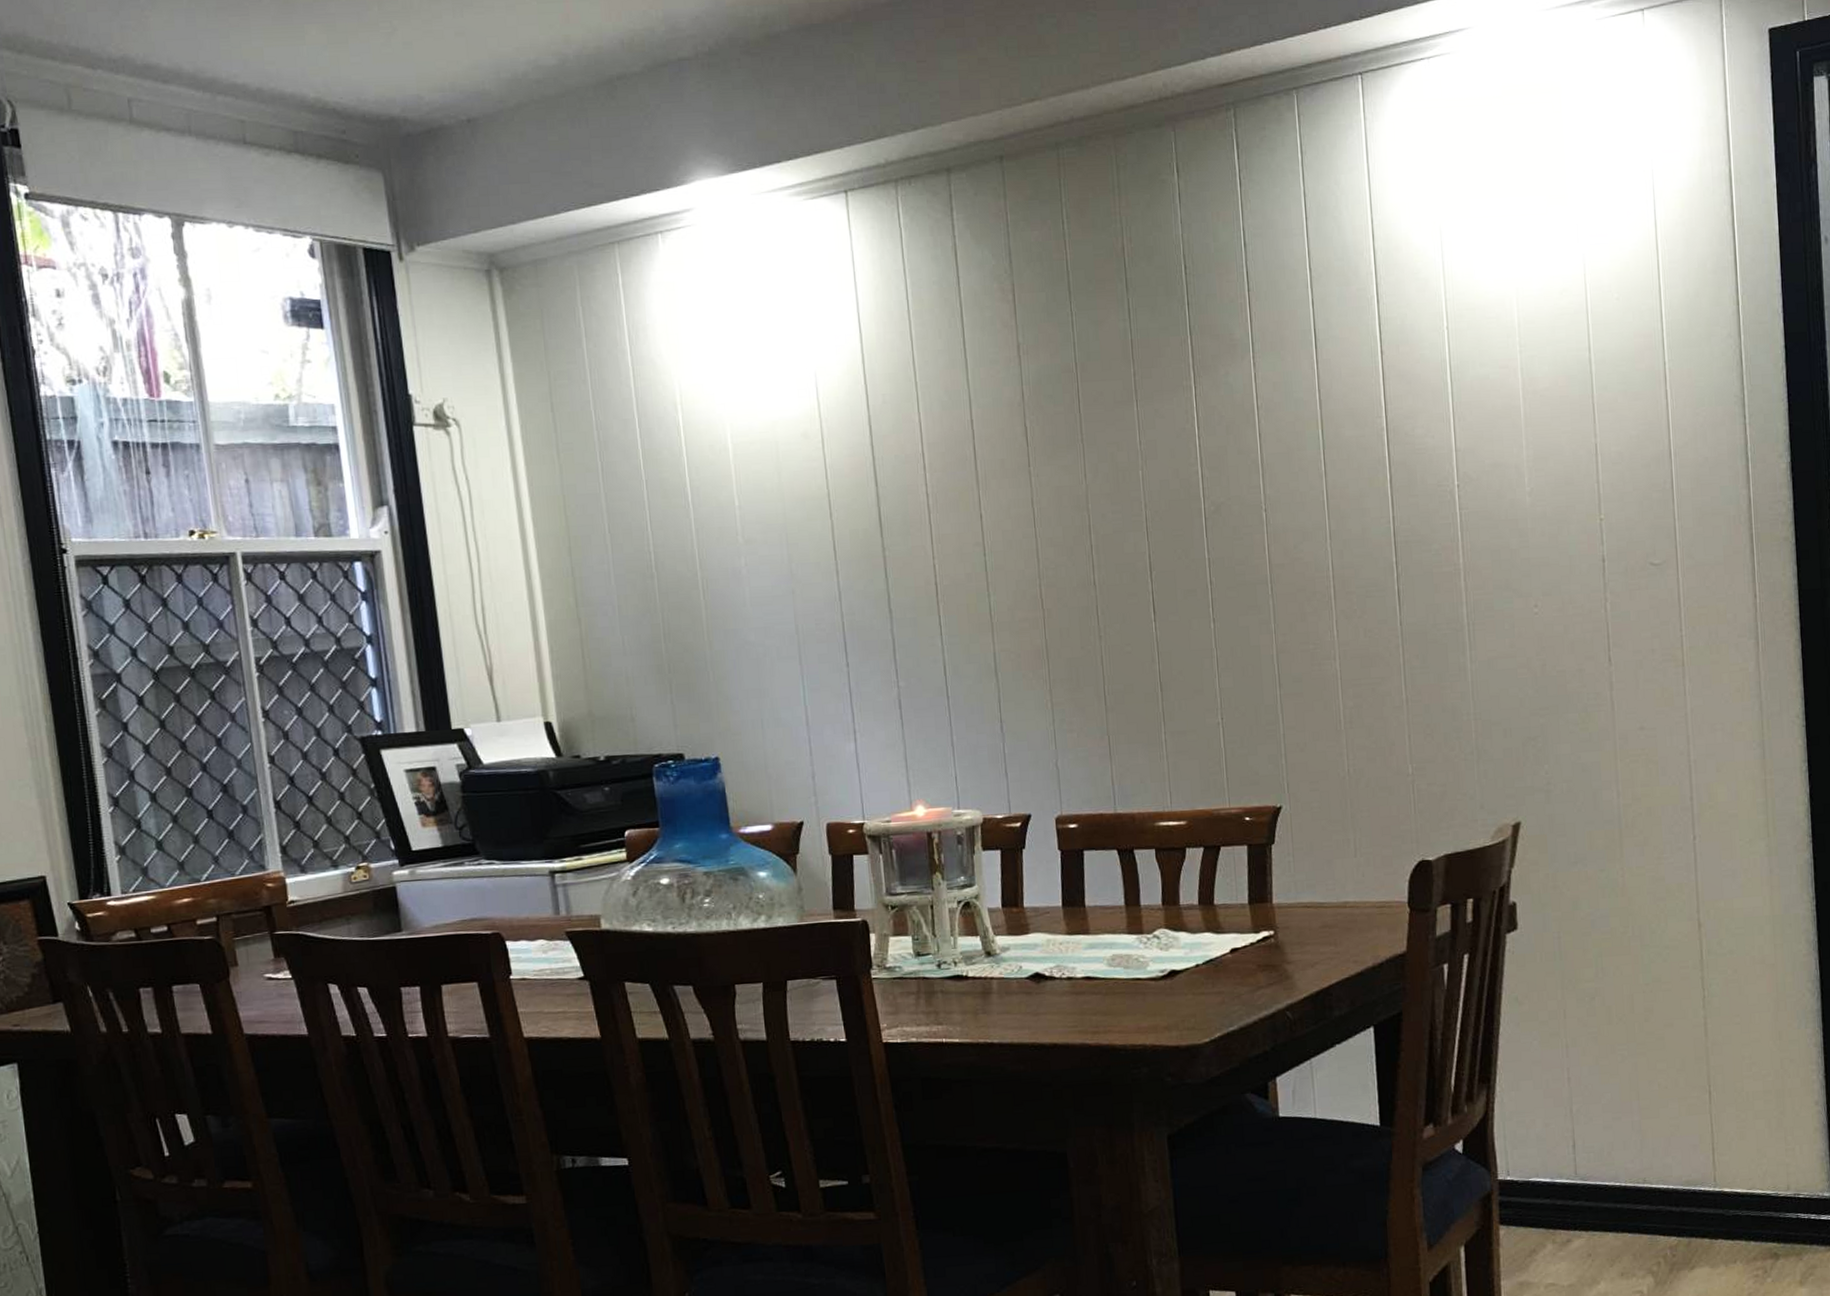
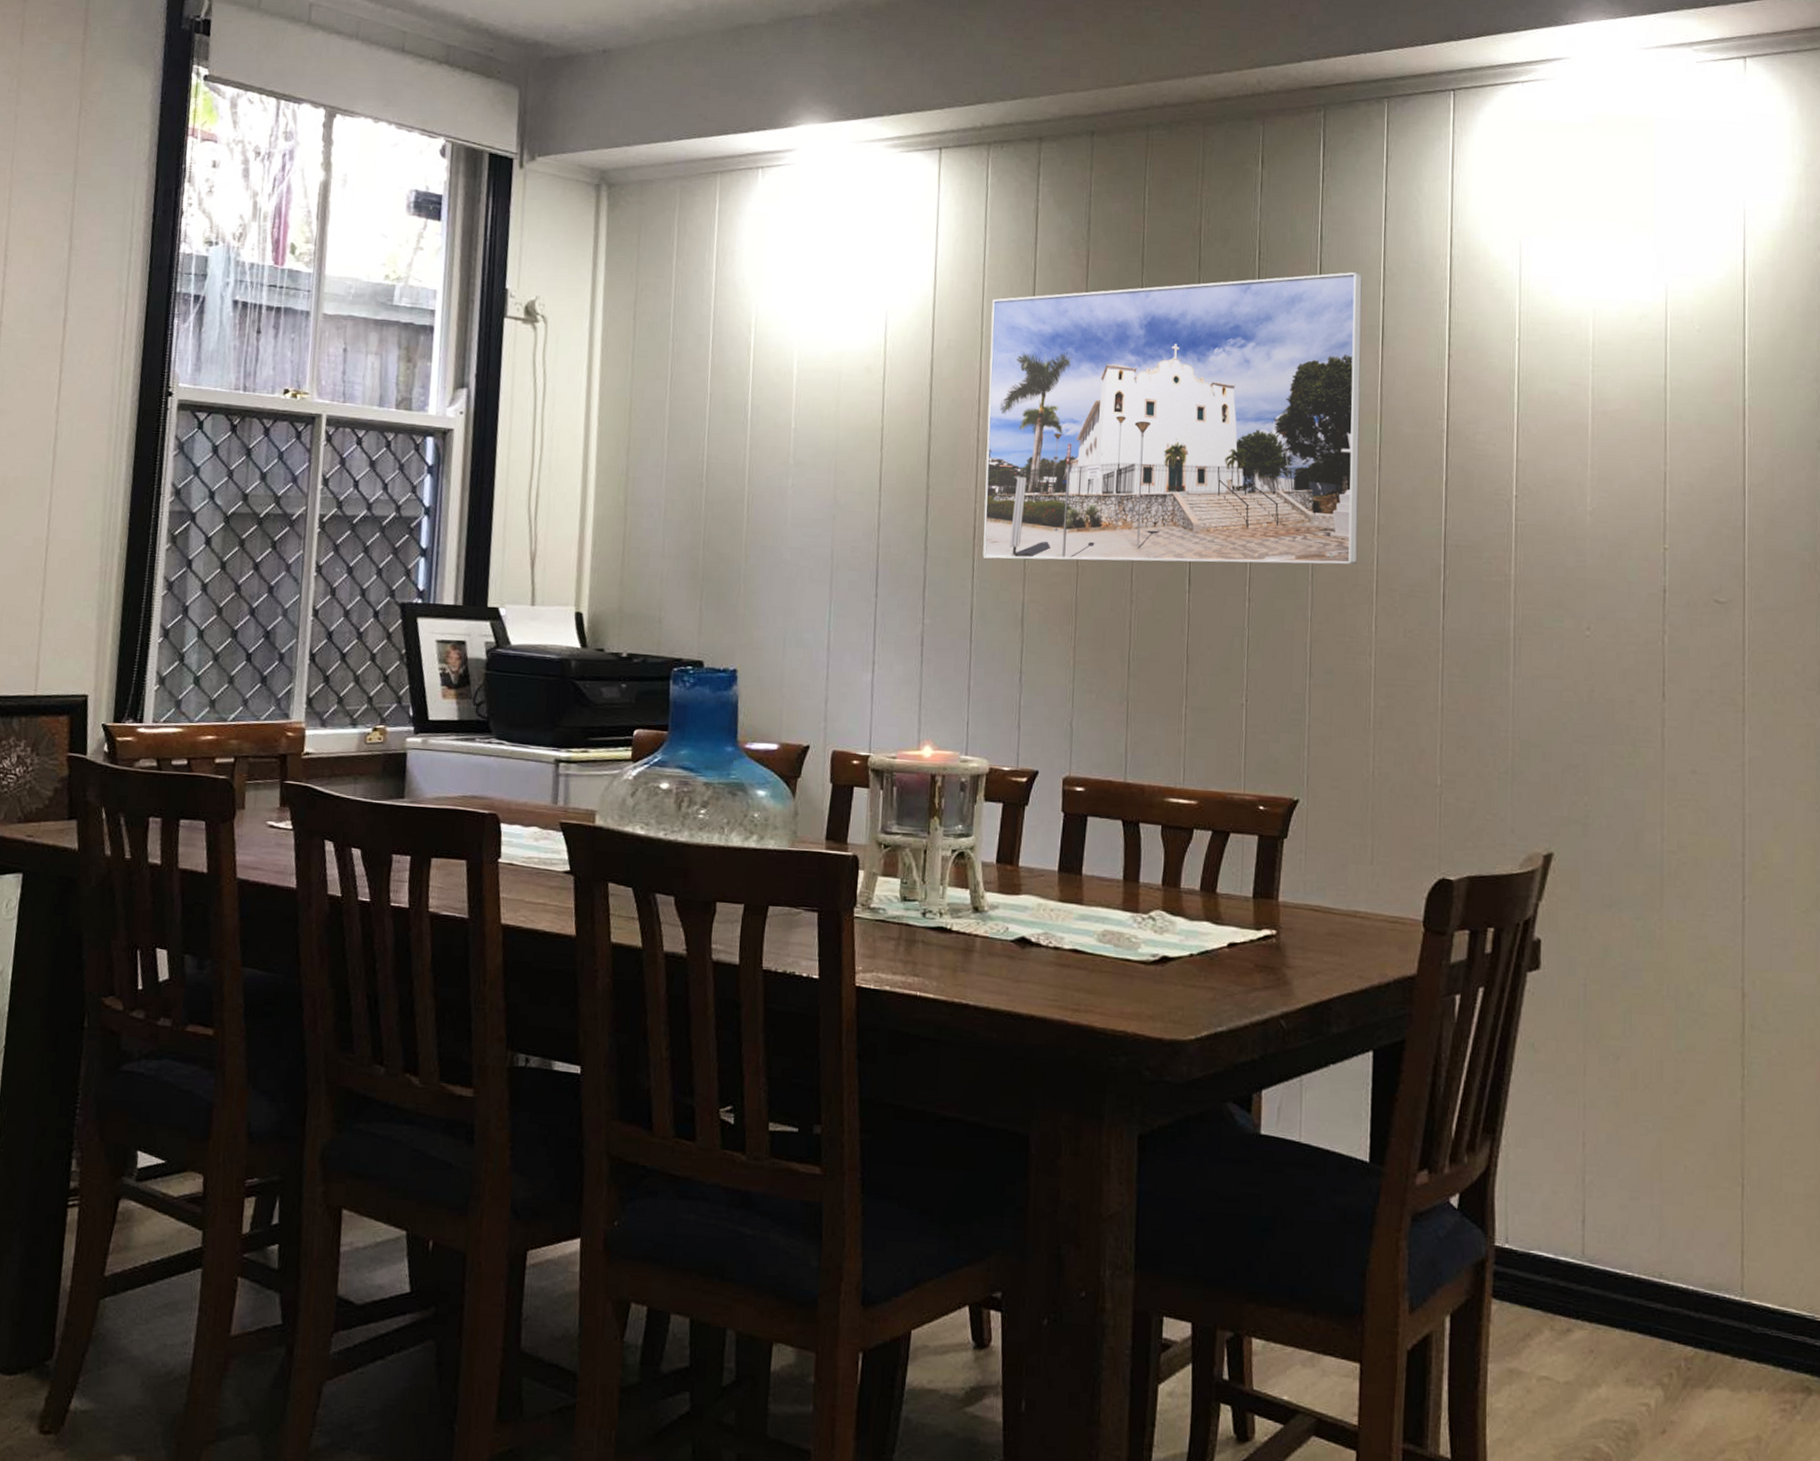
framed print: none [922,277,1314,614] -> present [982,272,1362,565]

